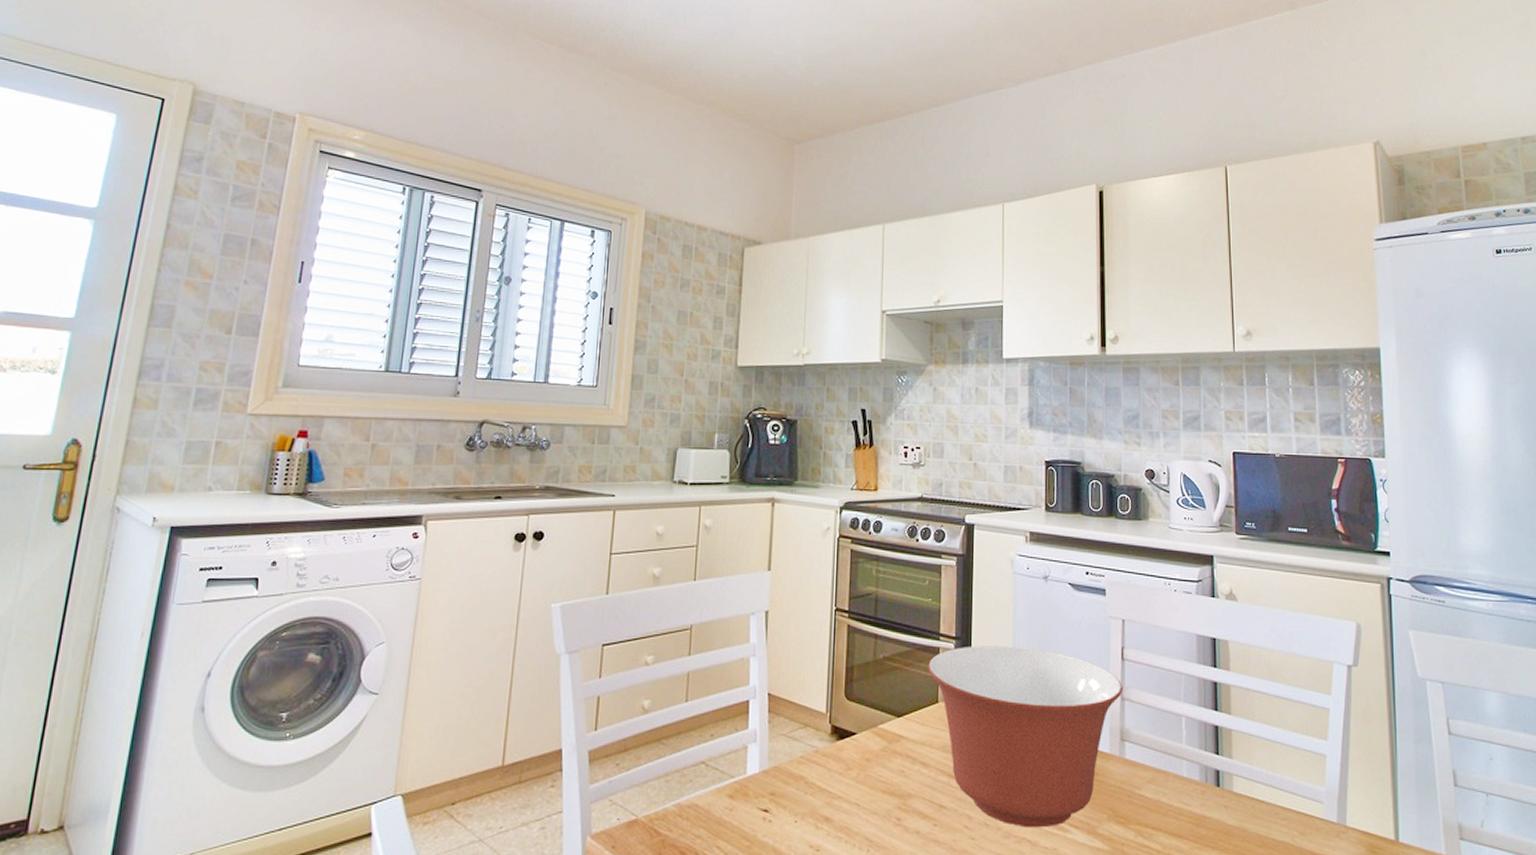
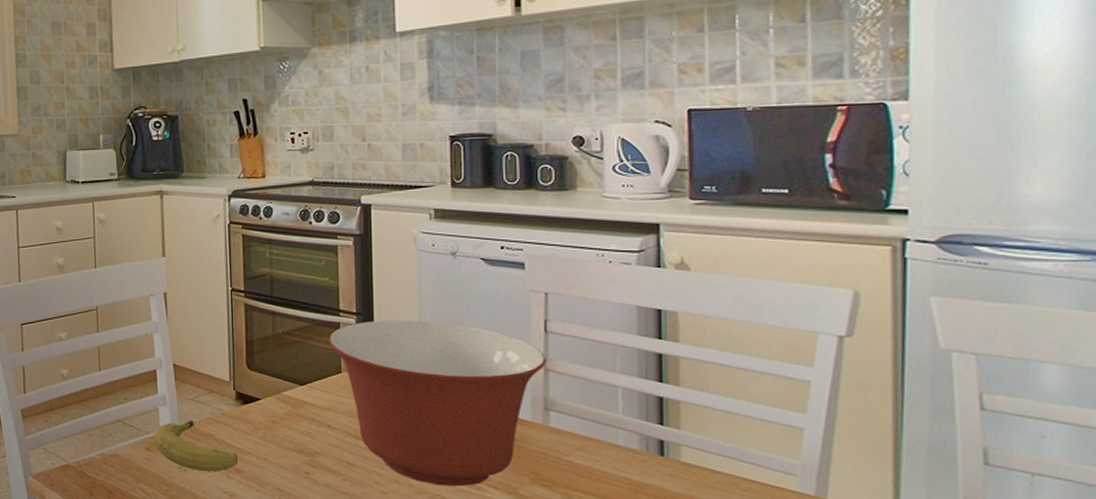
fruit: none [739,761,828,822] -> present [154,421,238,473]

